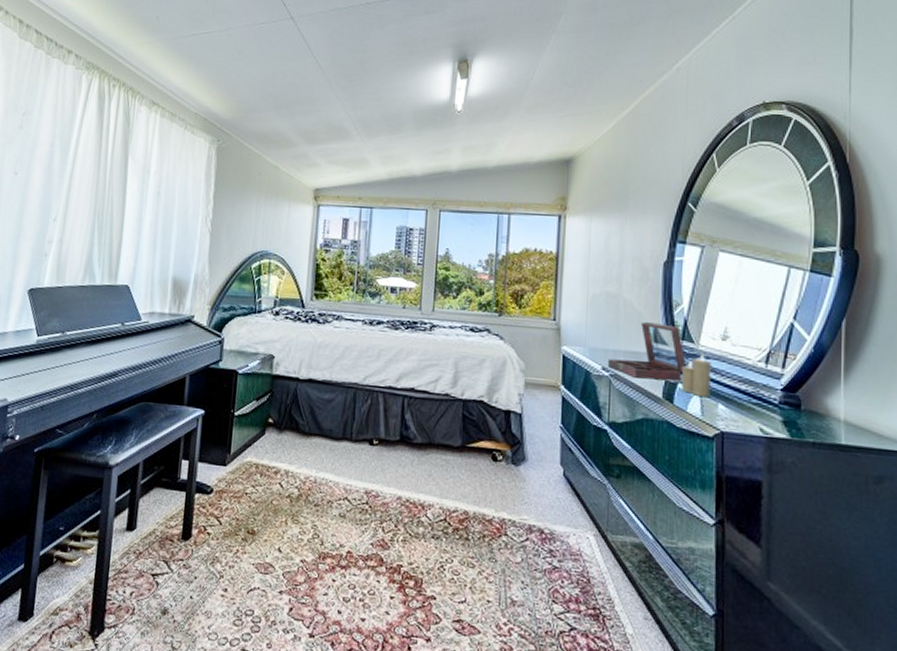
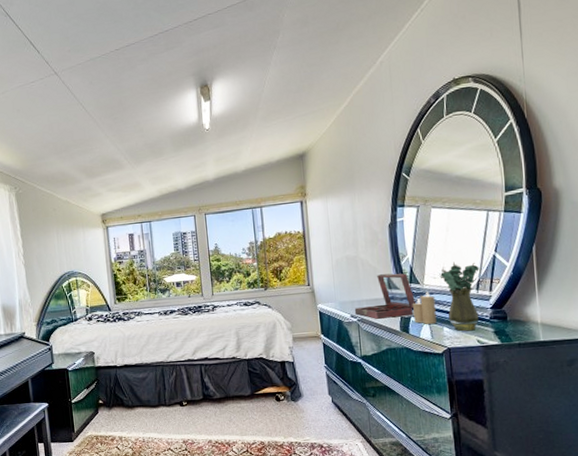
vase: none [722,322,772,415] -> present [440,261,480,331]

